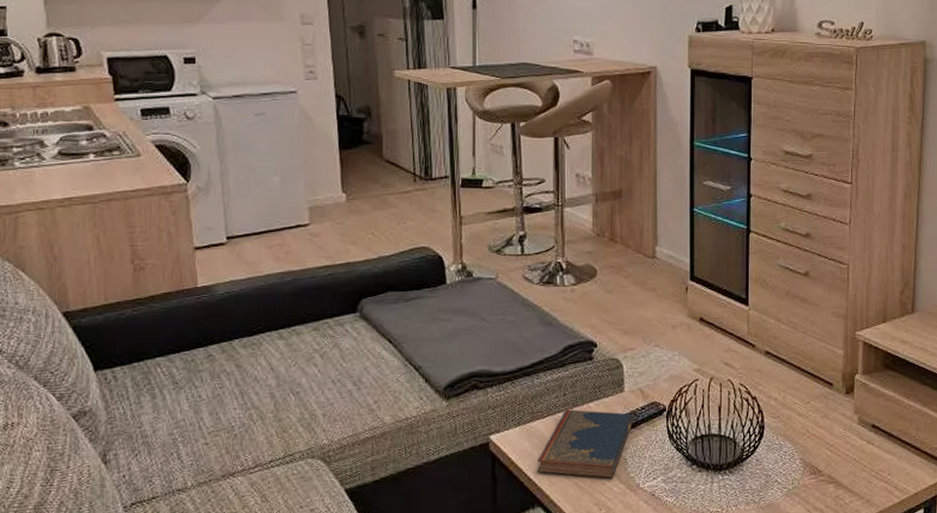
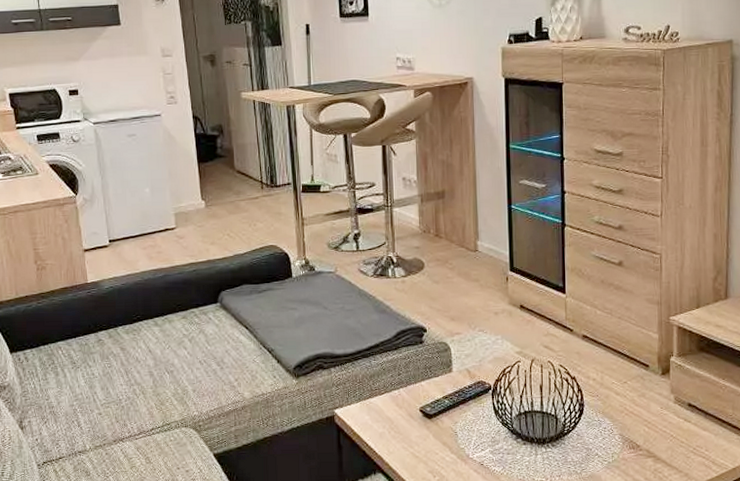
hardcover book: present [538,409,633,478] -> none [377,387,462,448]

